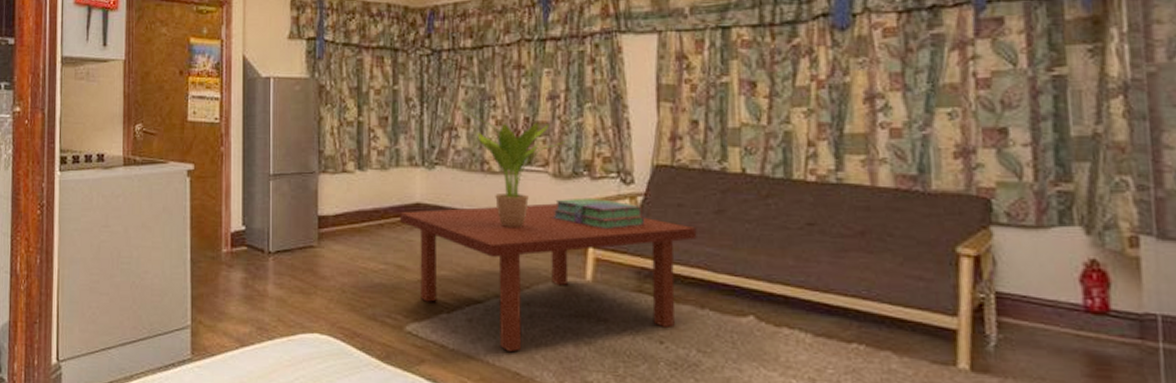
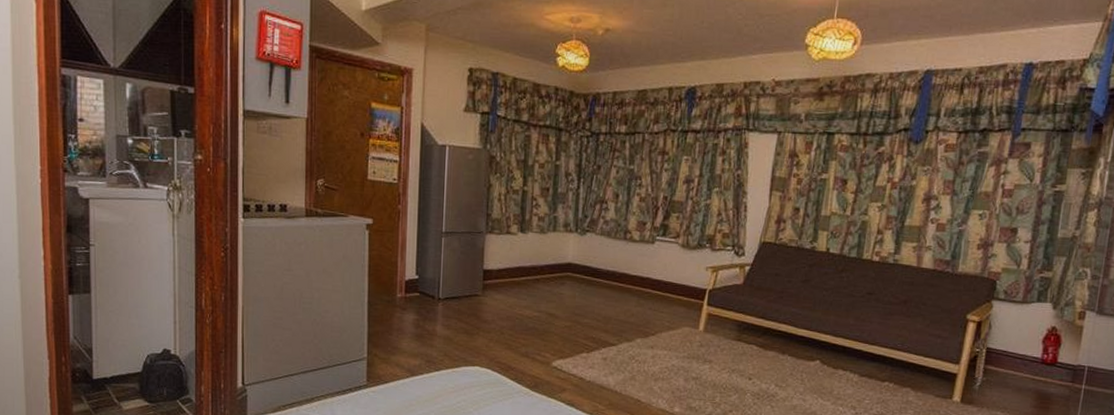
coffee table: present [400,203,697,352] -> none [554,268,787,384]
potted plant: present [467,110,567,229] -> none [617,187,696,287]
stack of books: present [552,197,645,230] -> none [678,265,750,292]

